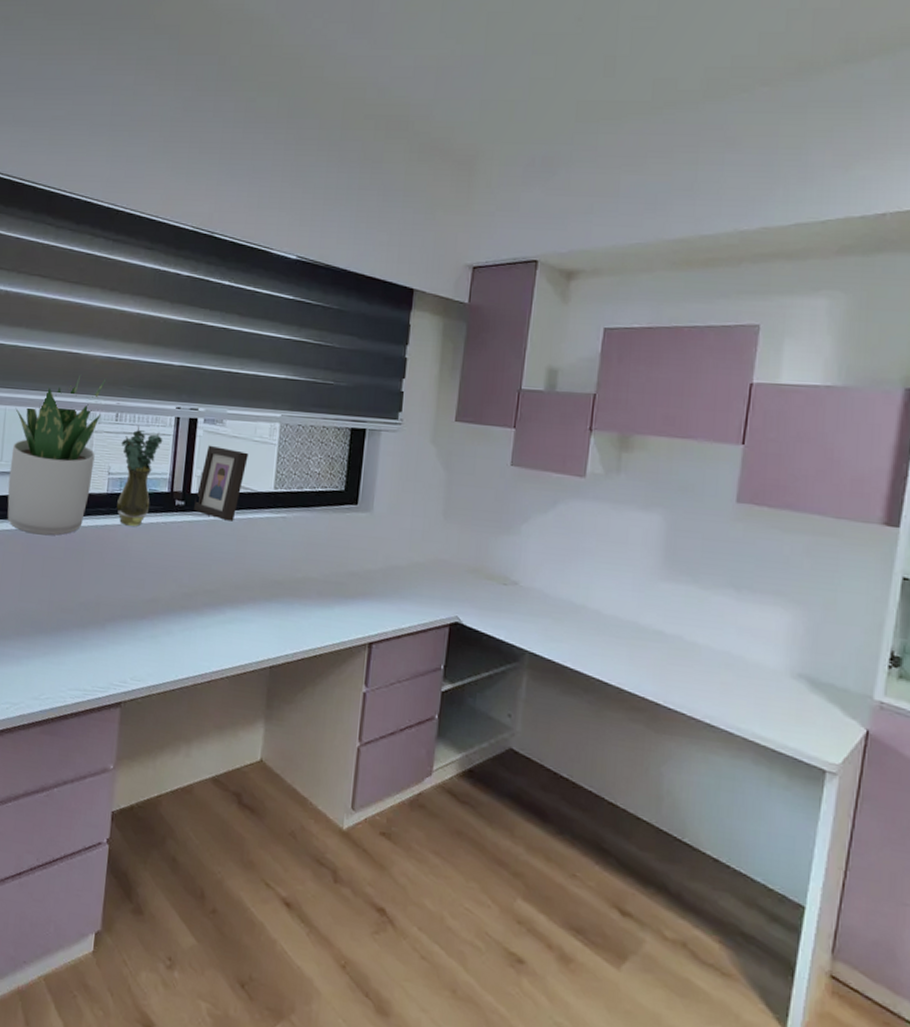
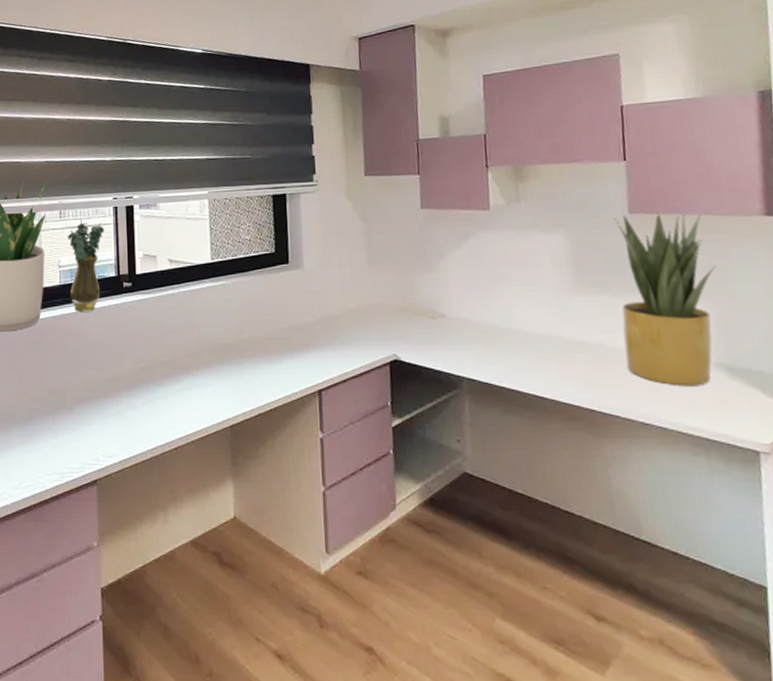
picture frame: present [194,445,249,521] -> none [141,228,184,295]
planter: none [702,504,821,695] -> present [614,213,717,386]

